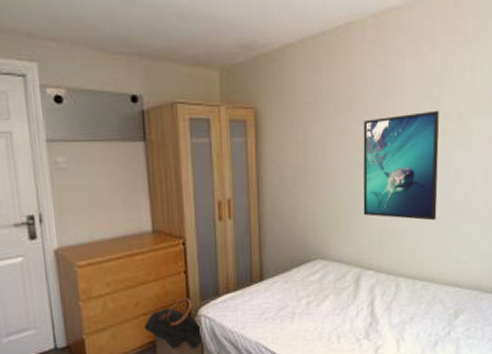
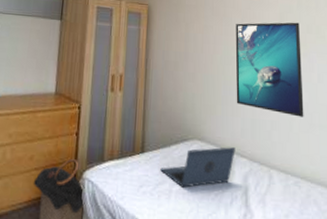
laptop: none [282,261,362,308] -> present [160,147,236,188]

